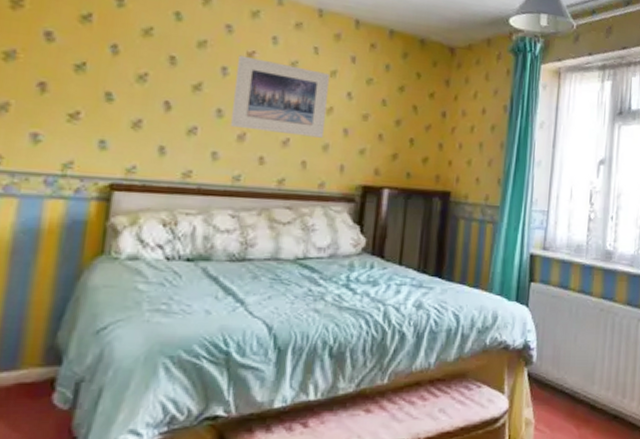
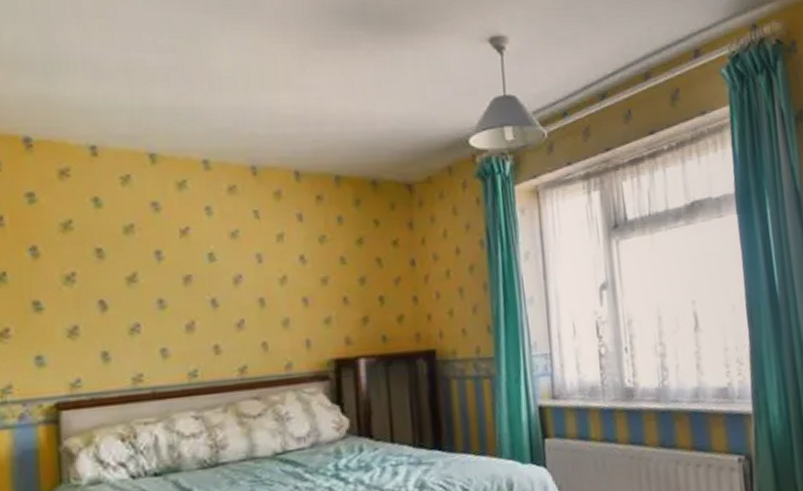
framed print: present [231,55,331,138] -> none [172,234,282,317]

